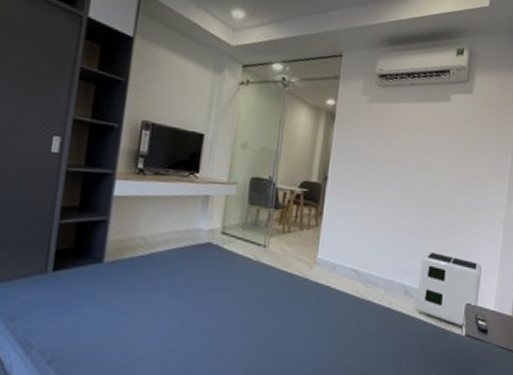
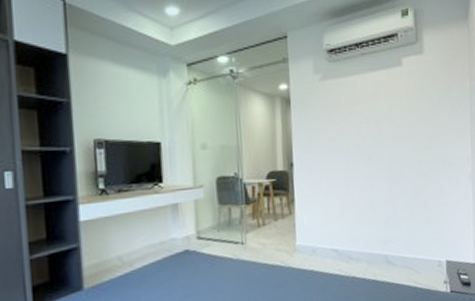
air purifier: present [416,251,482,327] -> none [398,217,458,285]

